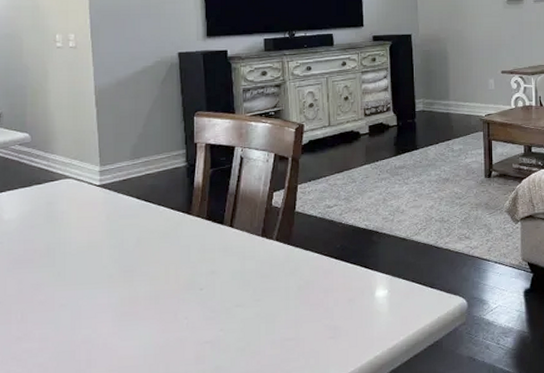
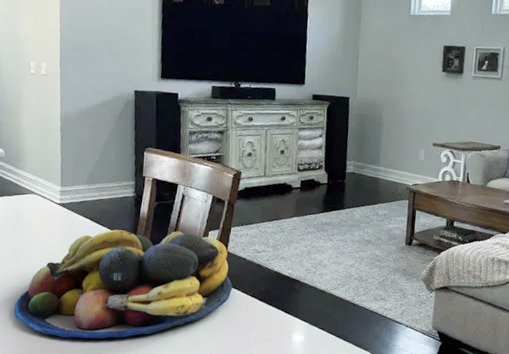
fruit bowl: none [52,197,304,335] -> present [14,229,232,339]

